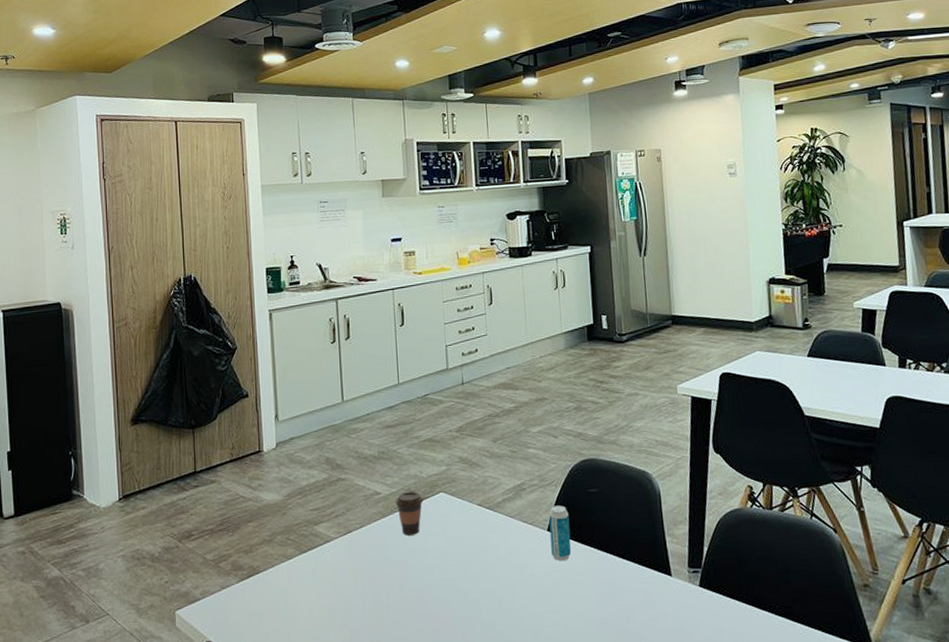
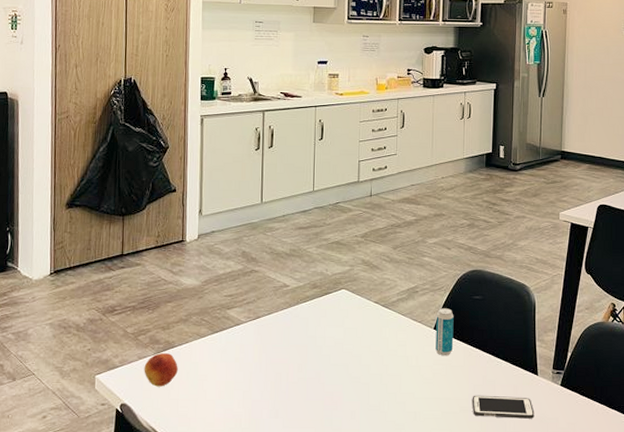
fruit: none [228,580,265,620] -> present [144,353,178,387]
coffee cup: present [395,491,424,536] -> none [301,286,327,325]
cell phone: none [598,603,673,630] -> present [472,395,535,419]

